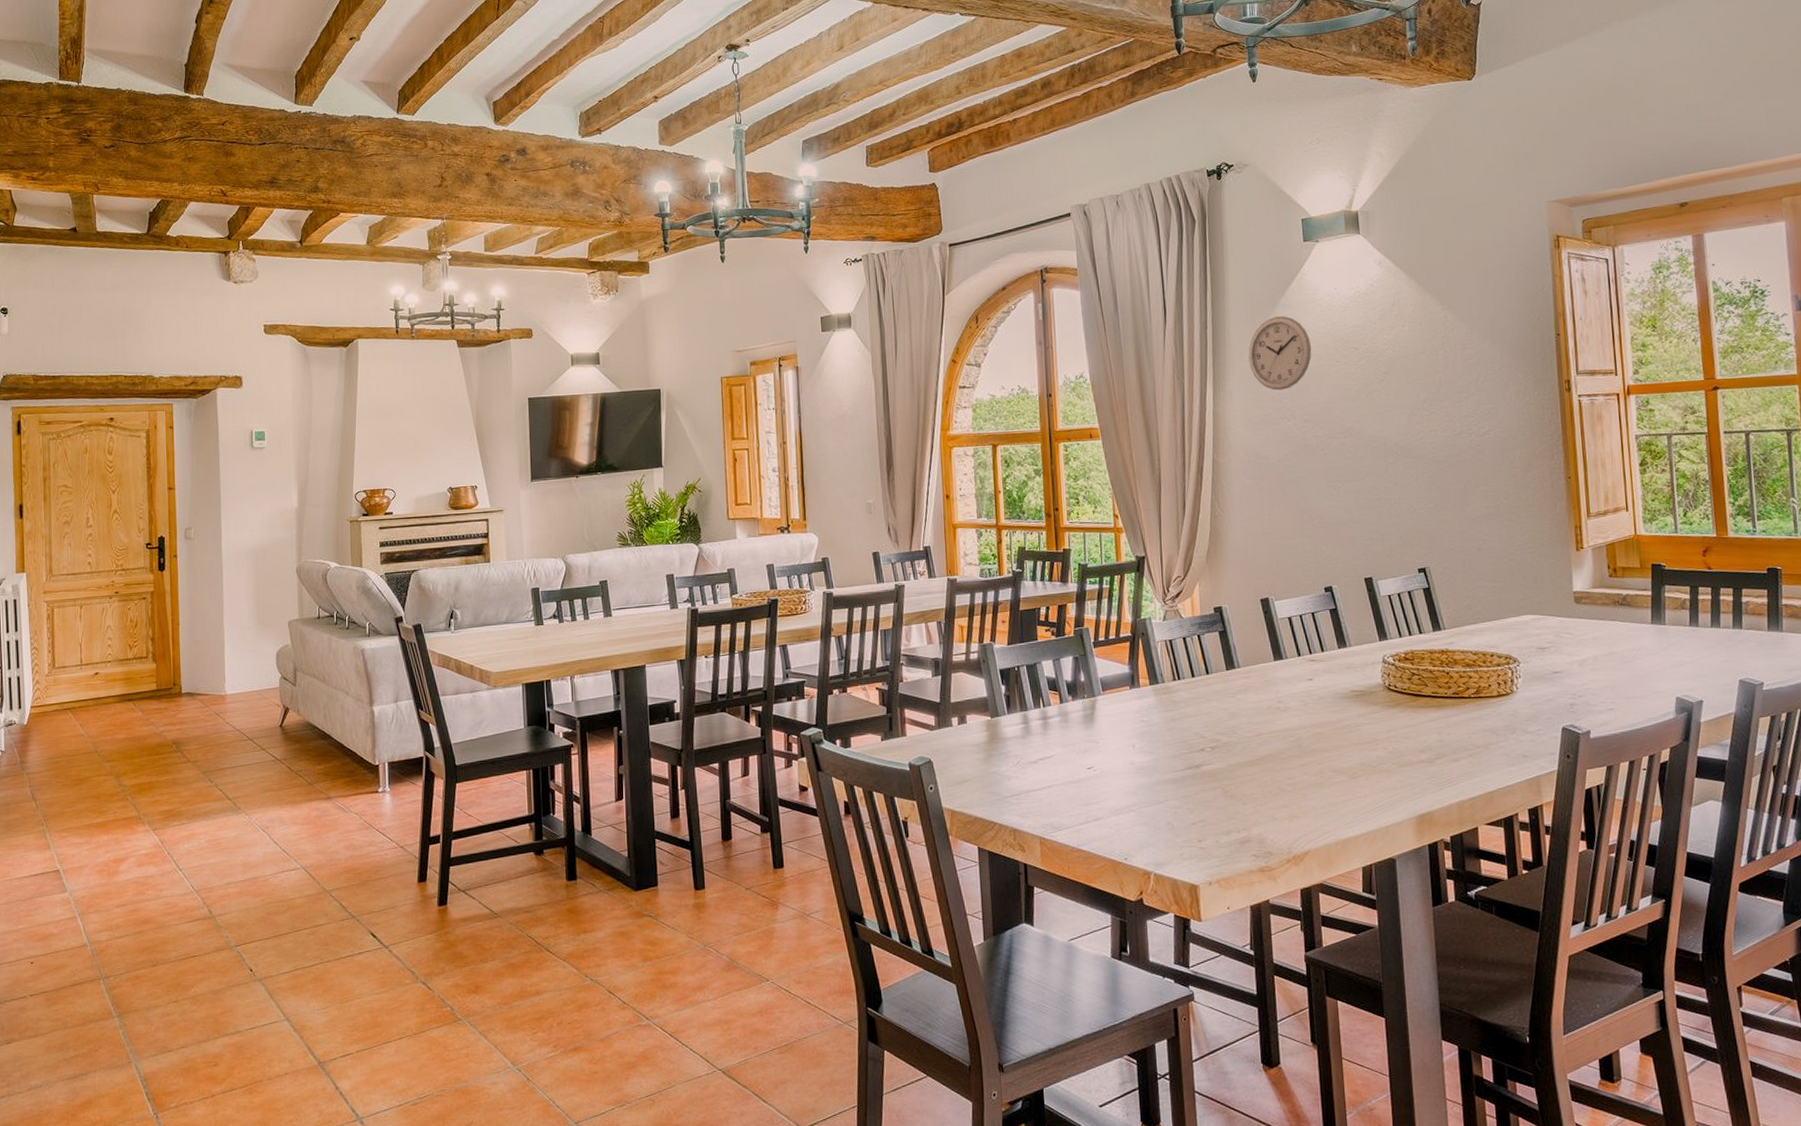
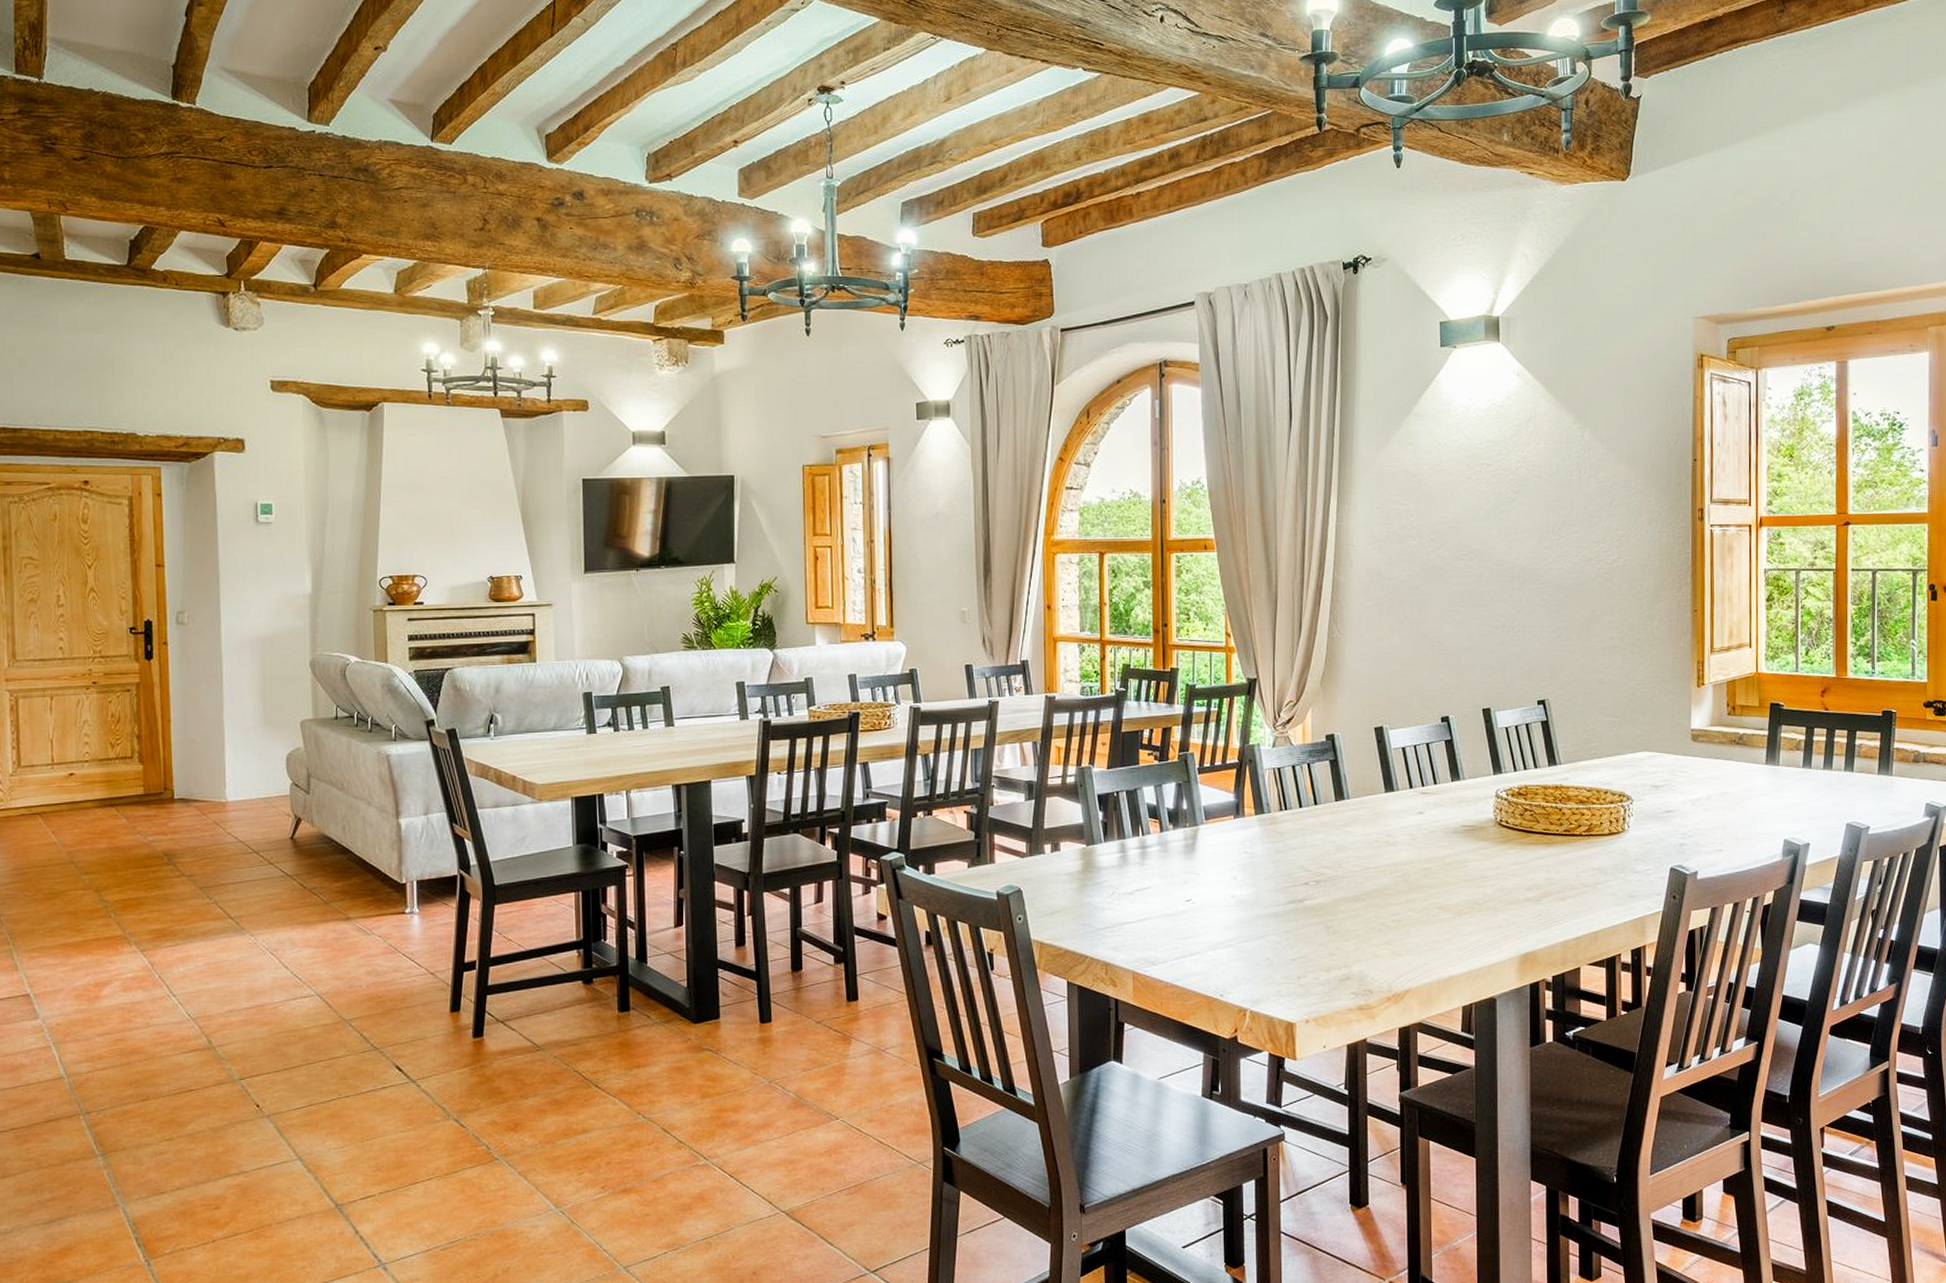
wall clock: present [1248,316,1312,390] -> none [1376,427,1443,506]

